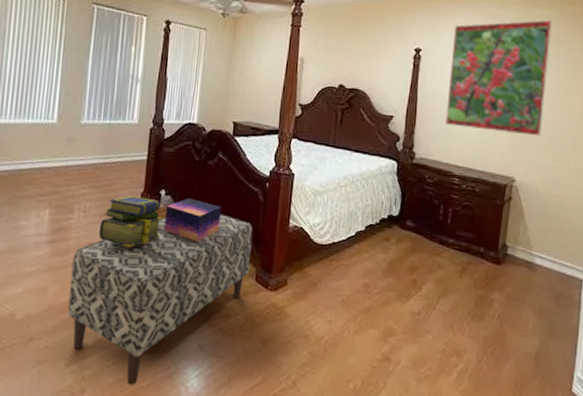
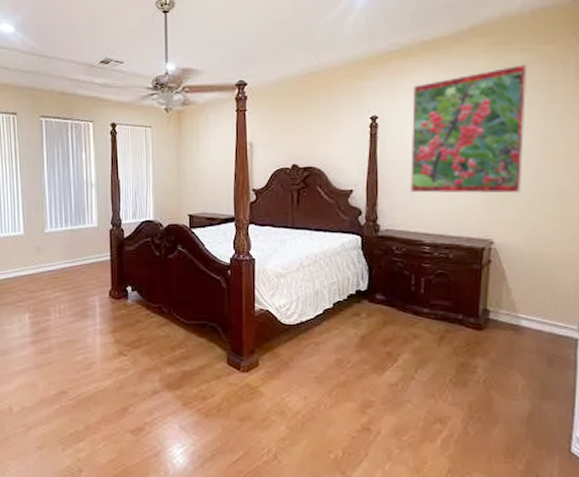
bench: present [67,213,253,385] -> none [55,304,221,464]
stack of books: present [99,196,163,248] -> none [75,295,132,342]
decorative box: present [164,198,221,242] -> none [133,292,187,331]

